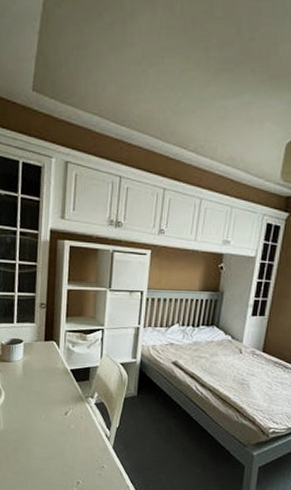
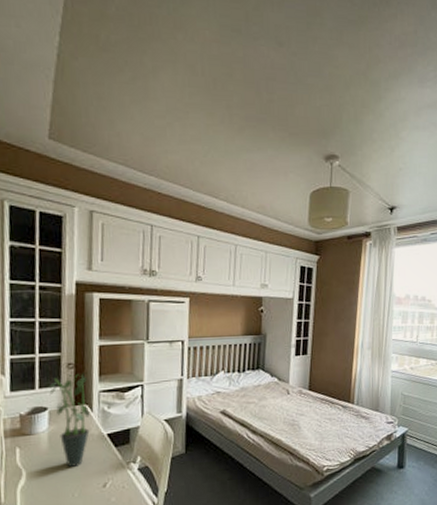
potted plant: none [25,313,57,394] -> present [49,373,90,467]

